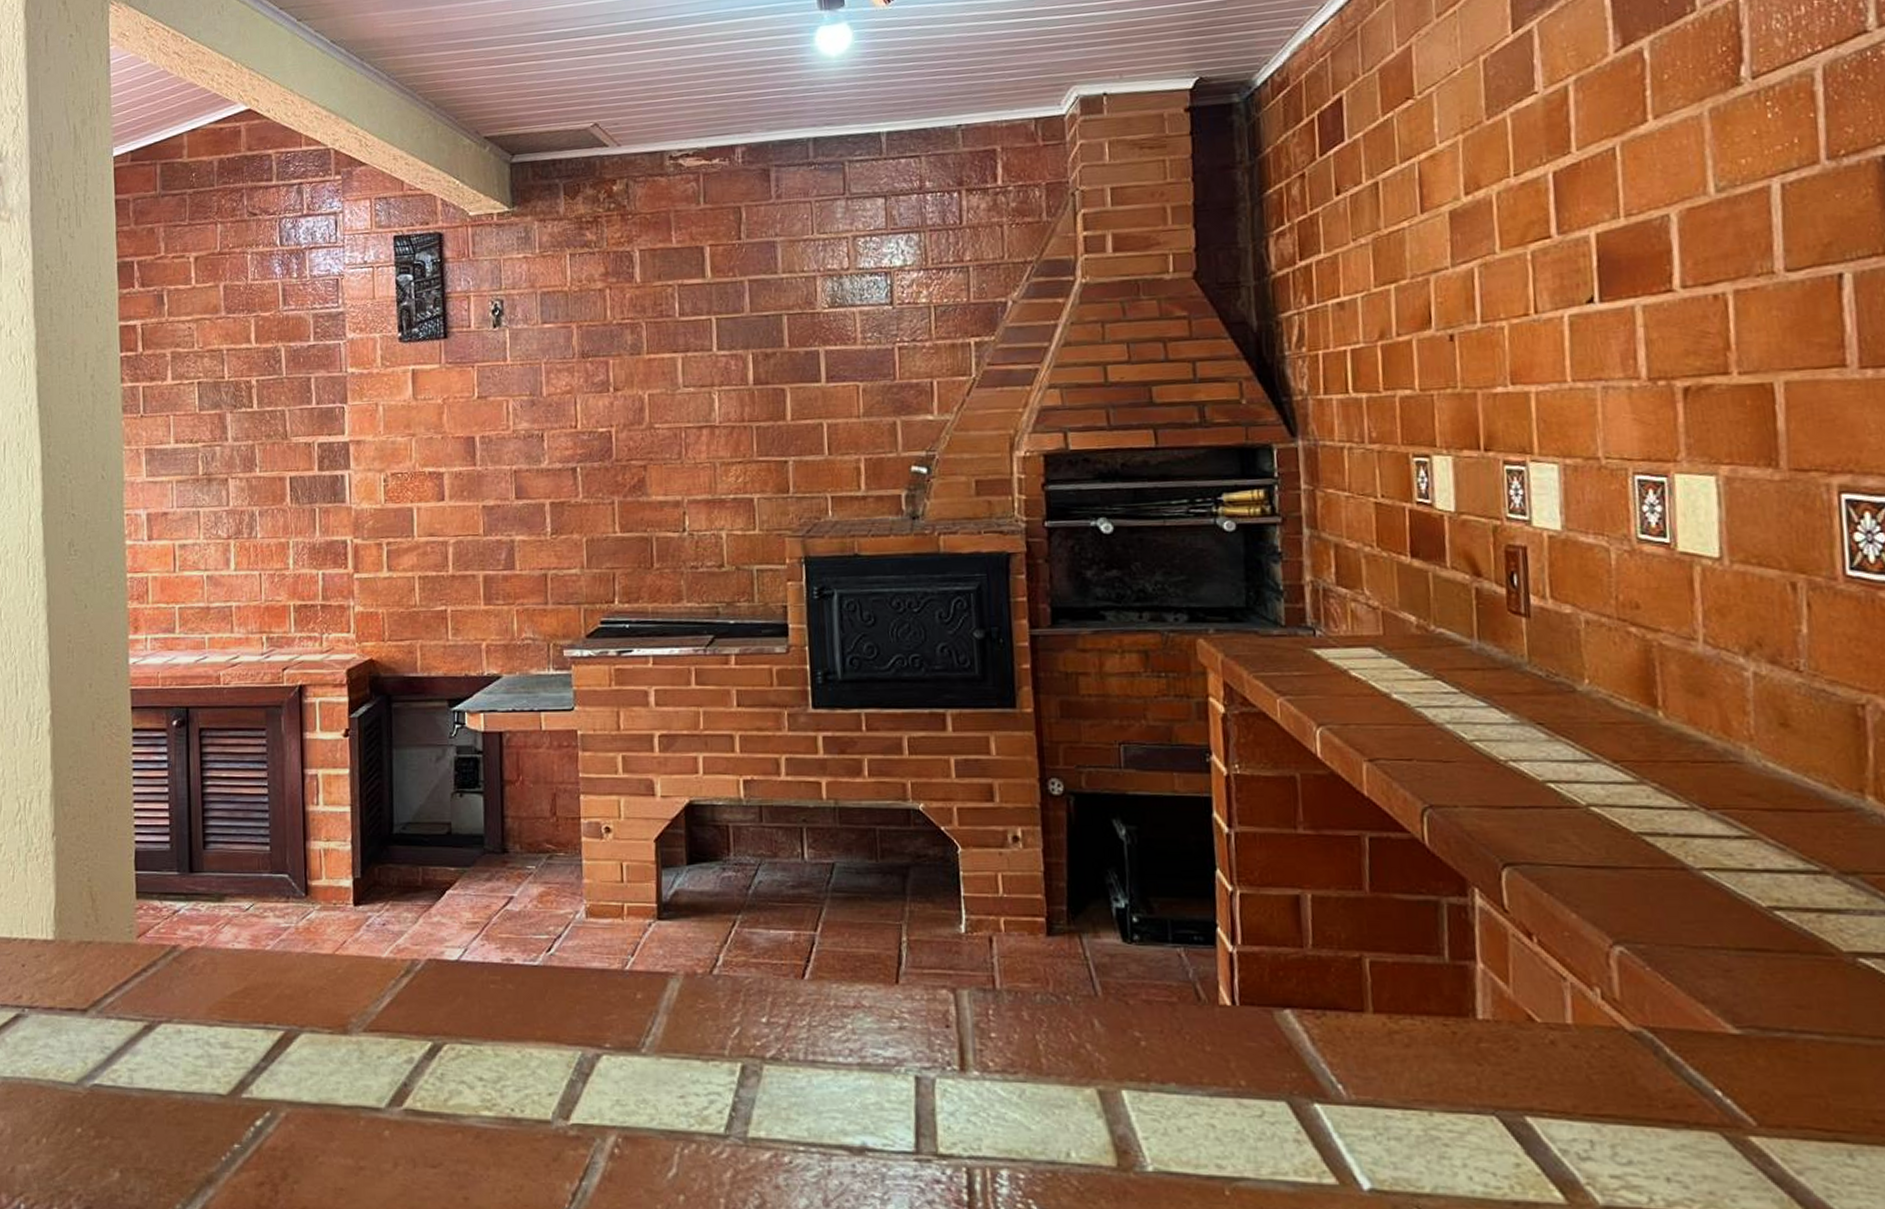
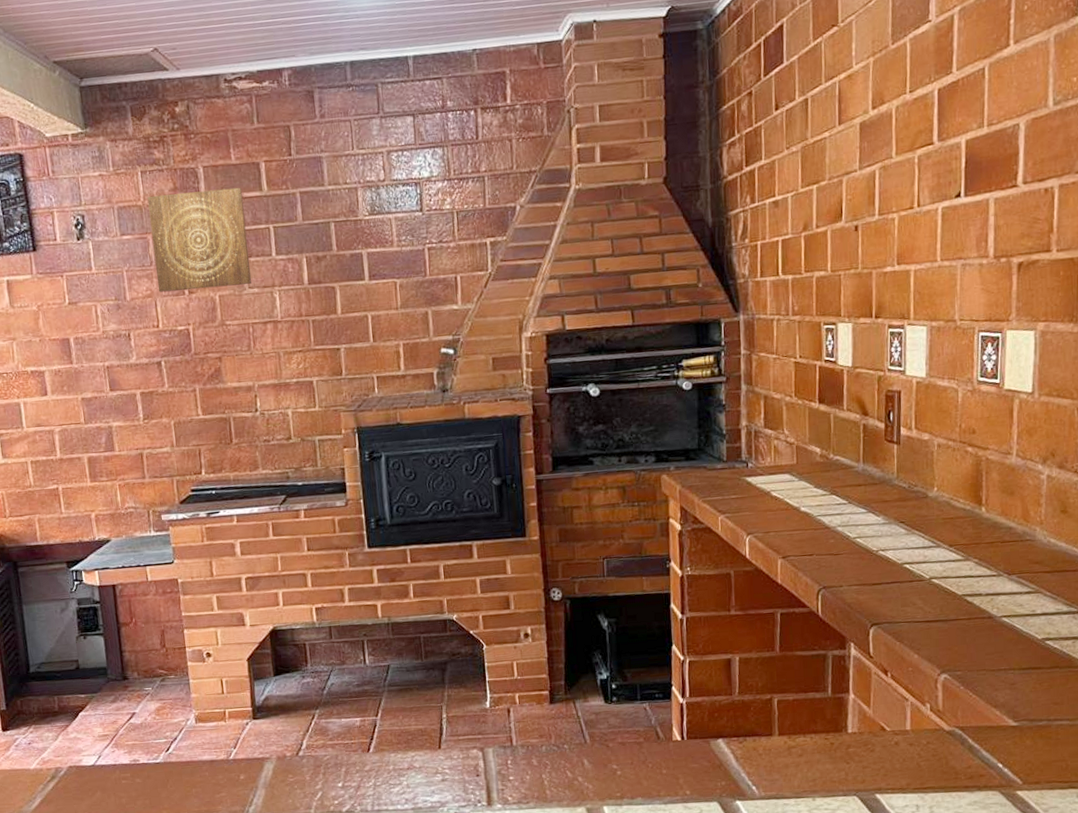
wall art: none [575,273,687,388] -> present [147,187,251,292]

